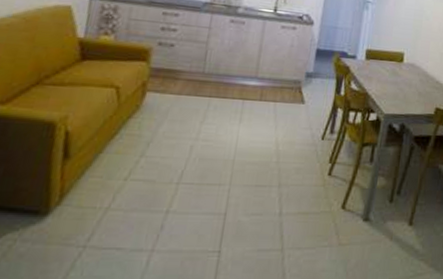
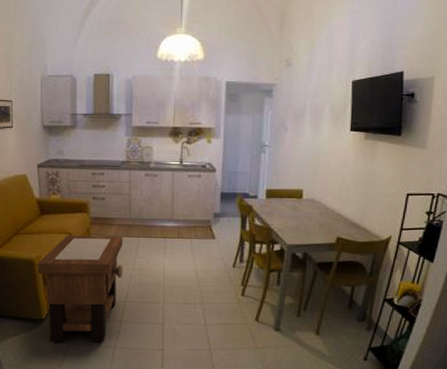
side table: none [53,89,189,246] -> present [37,235,123,342]

